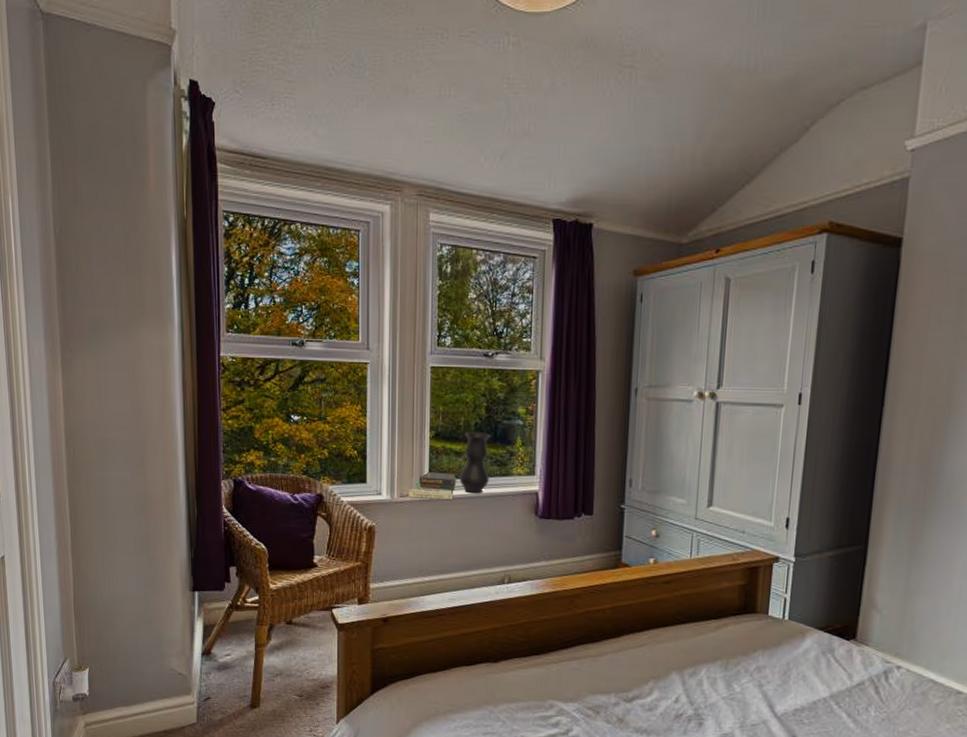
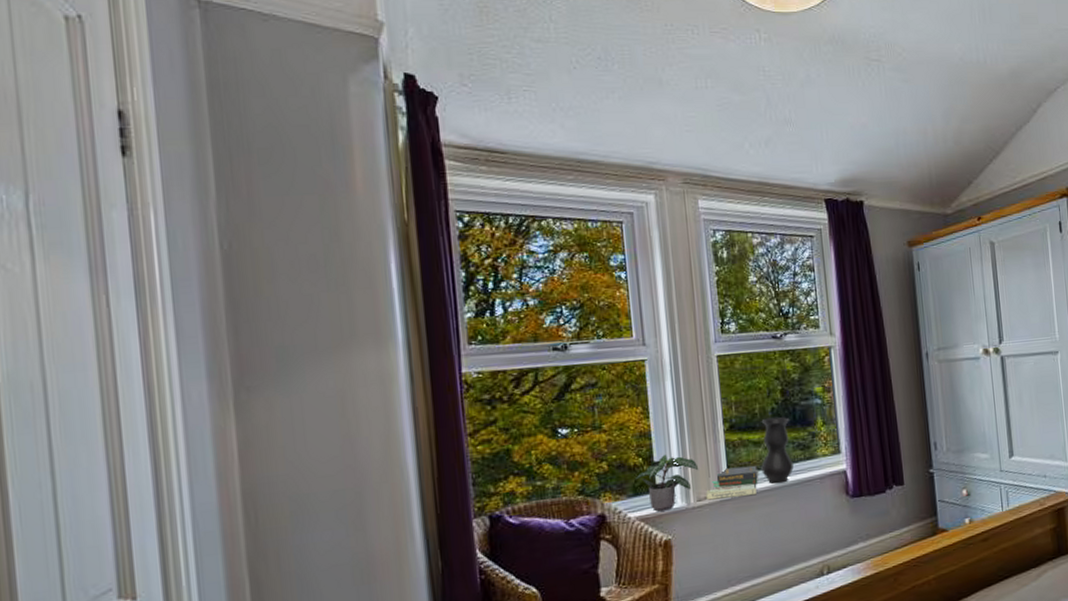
potted plant: none [349,450,403,500] -> present [634,454,698,512]

